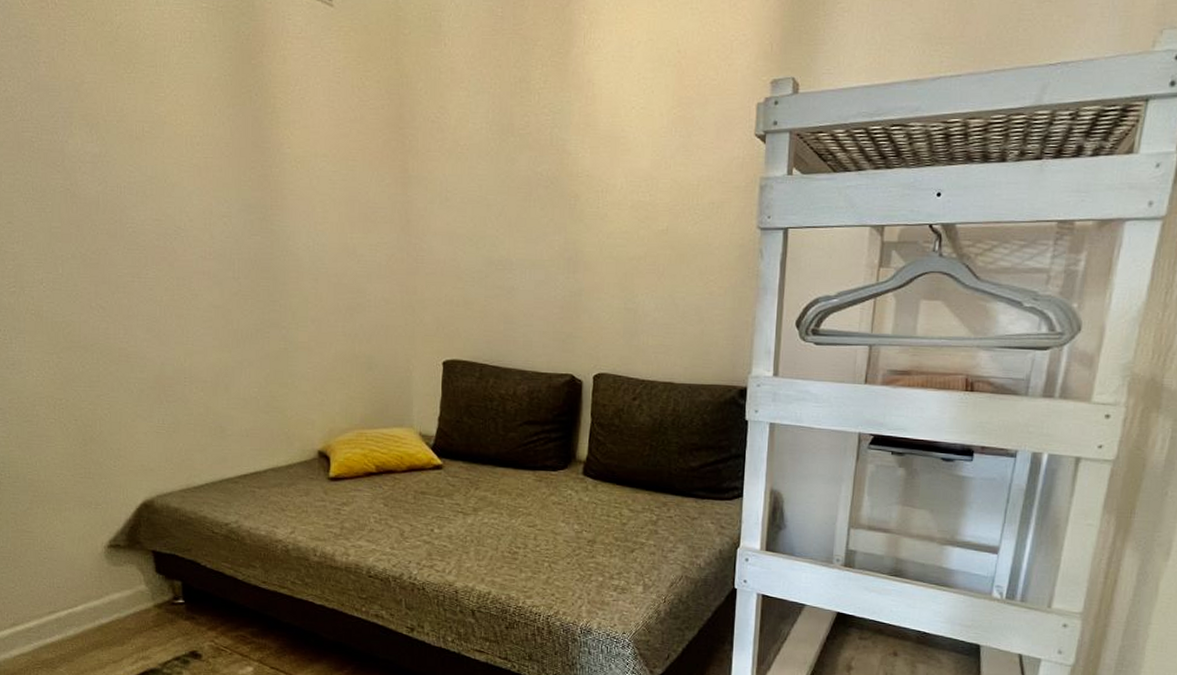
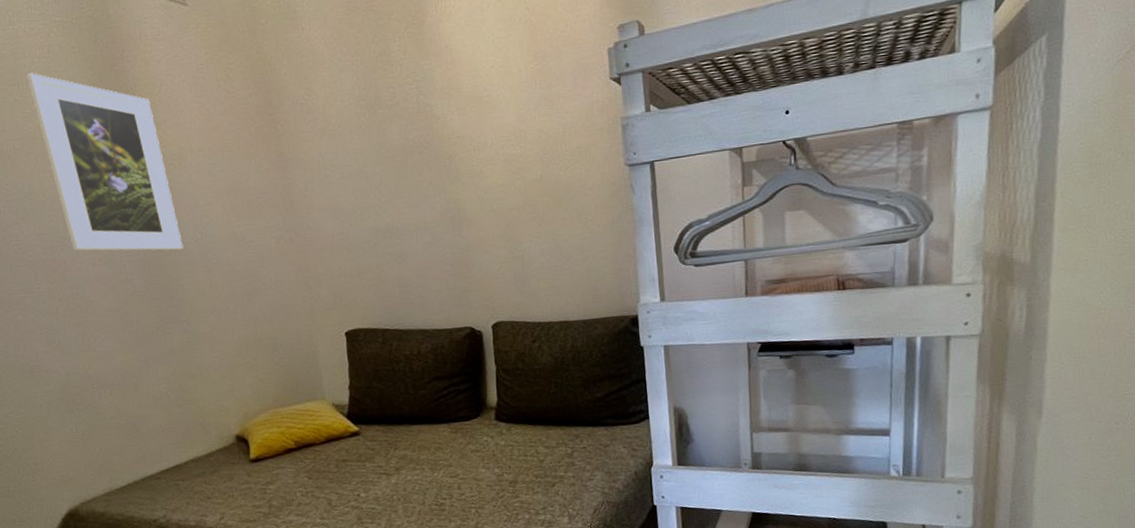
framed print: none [166,56,294,255] -> present [27,73,184,251]

